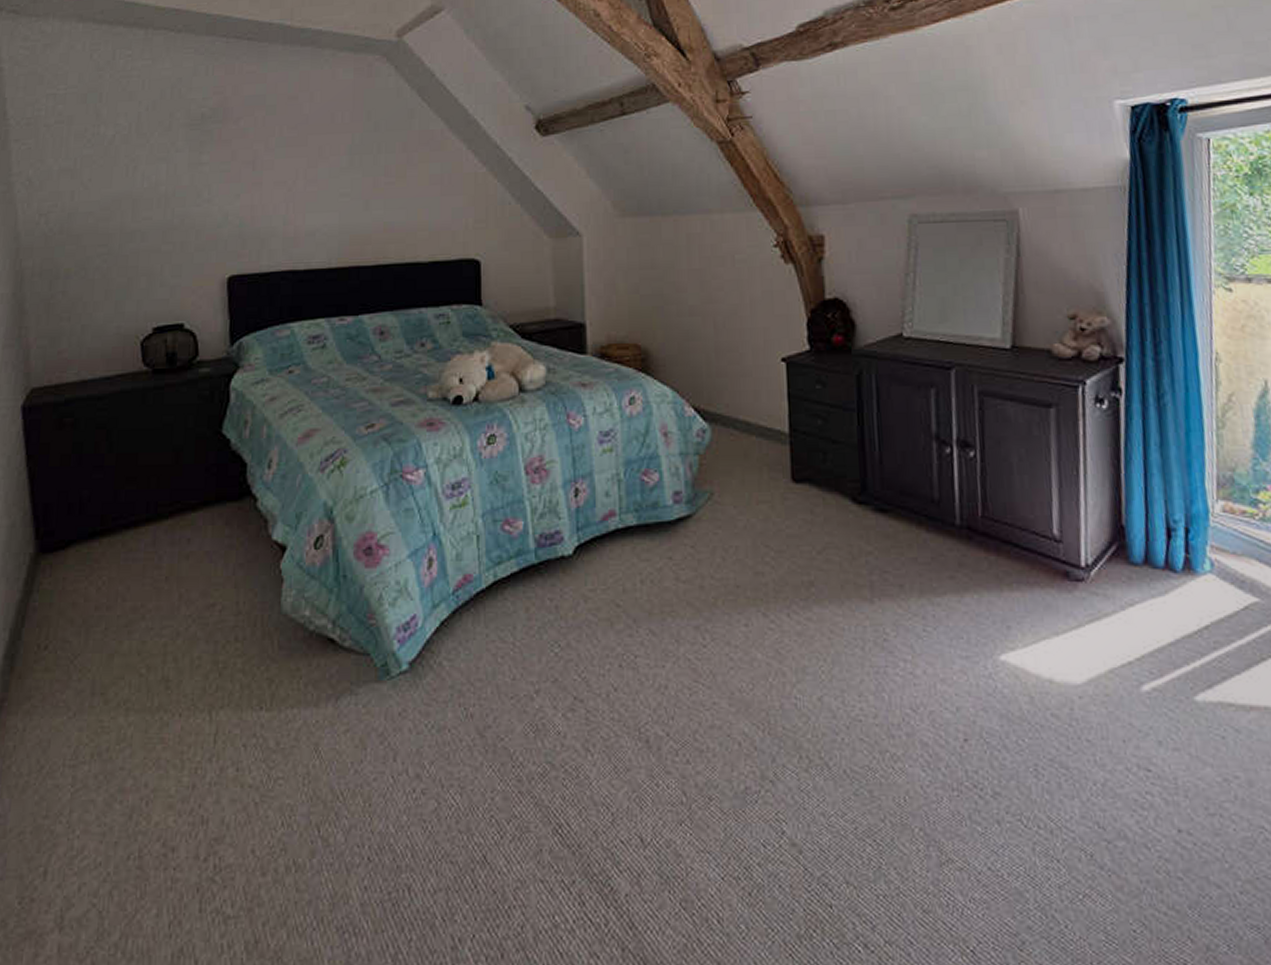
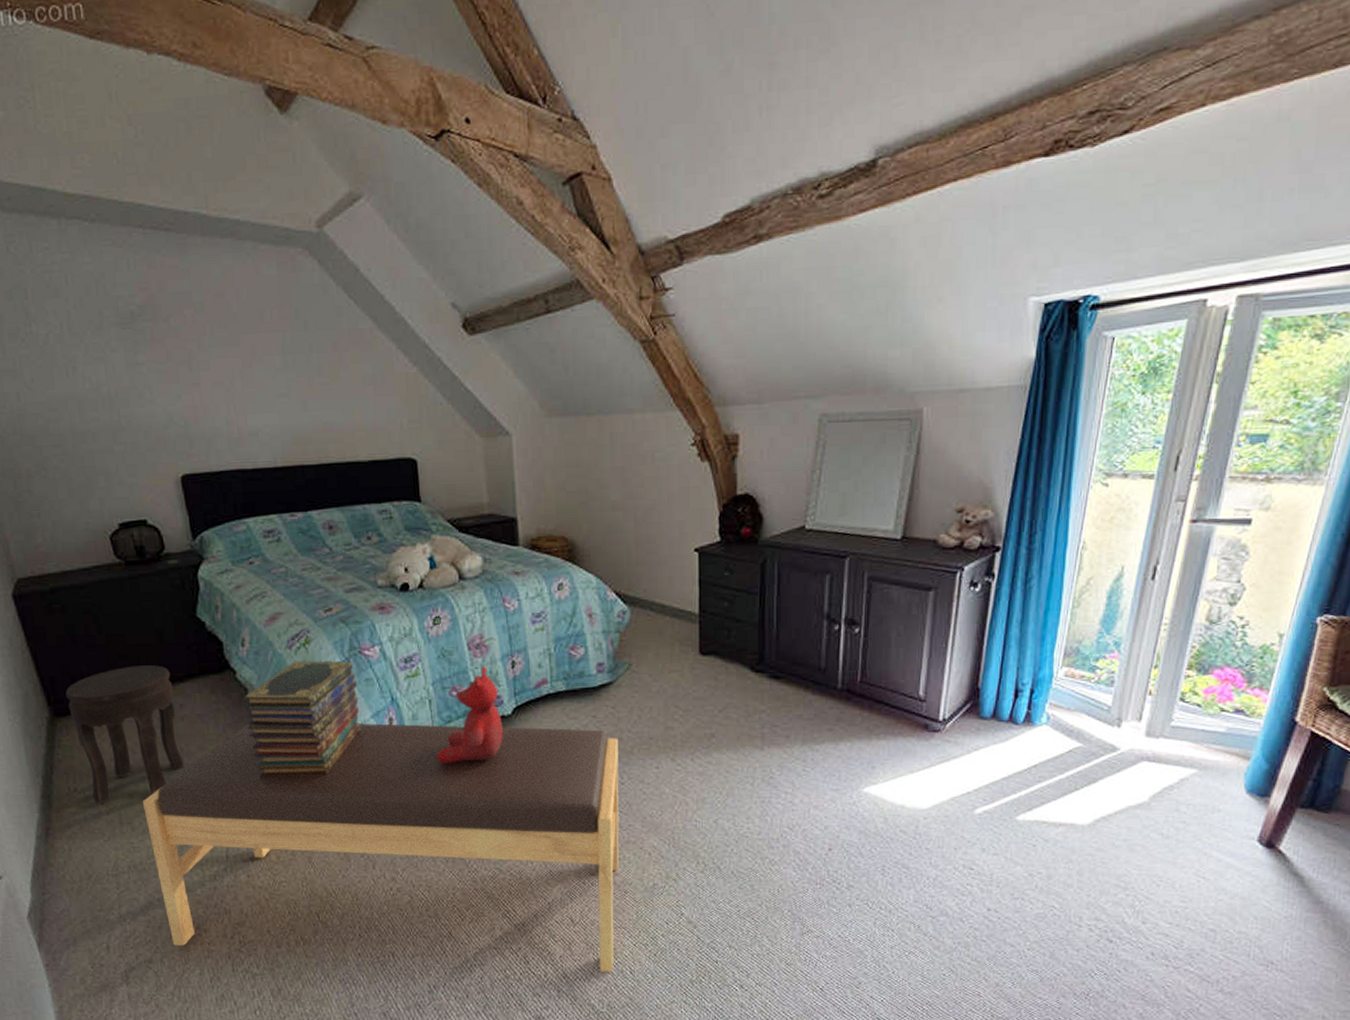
side table: none [58,490,183,668] -> present [65,665,184,805]
bench: none [123,564,701,922] -> present [143,723,619,973]
book stack: none [261,486,396,634] -> present [243,660,361,778]
stuffed bear: none [481,494,563,618] -> present [436,666,504,764]

